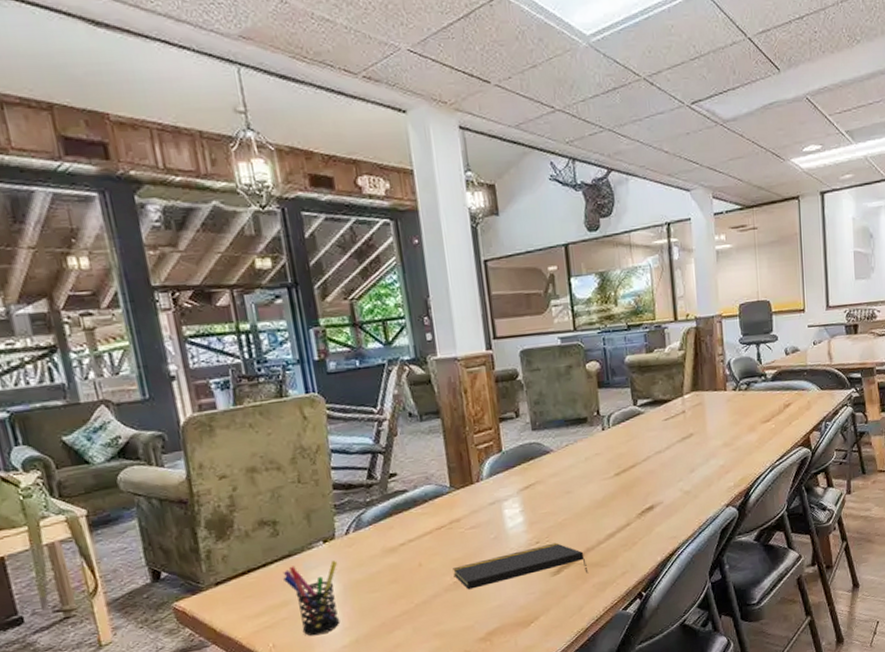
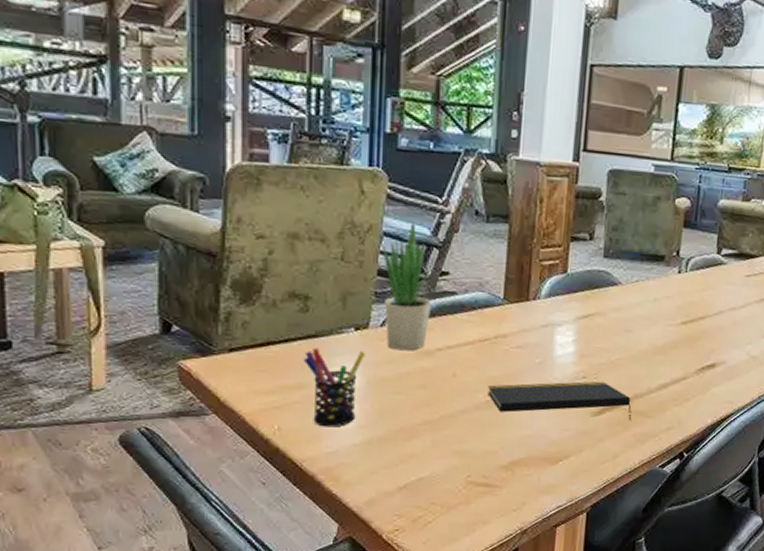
potted plant: none [332,435,389,553] -> present [382,222,437,351]

